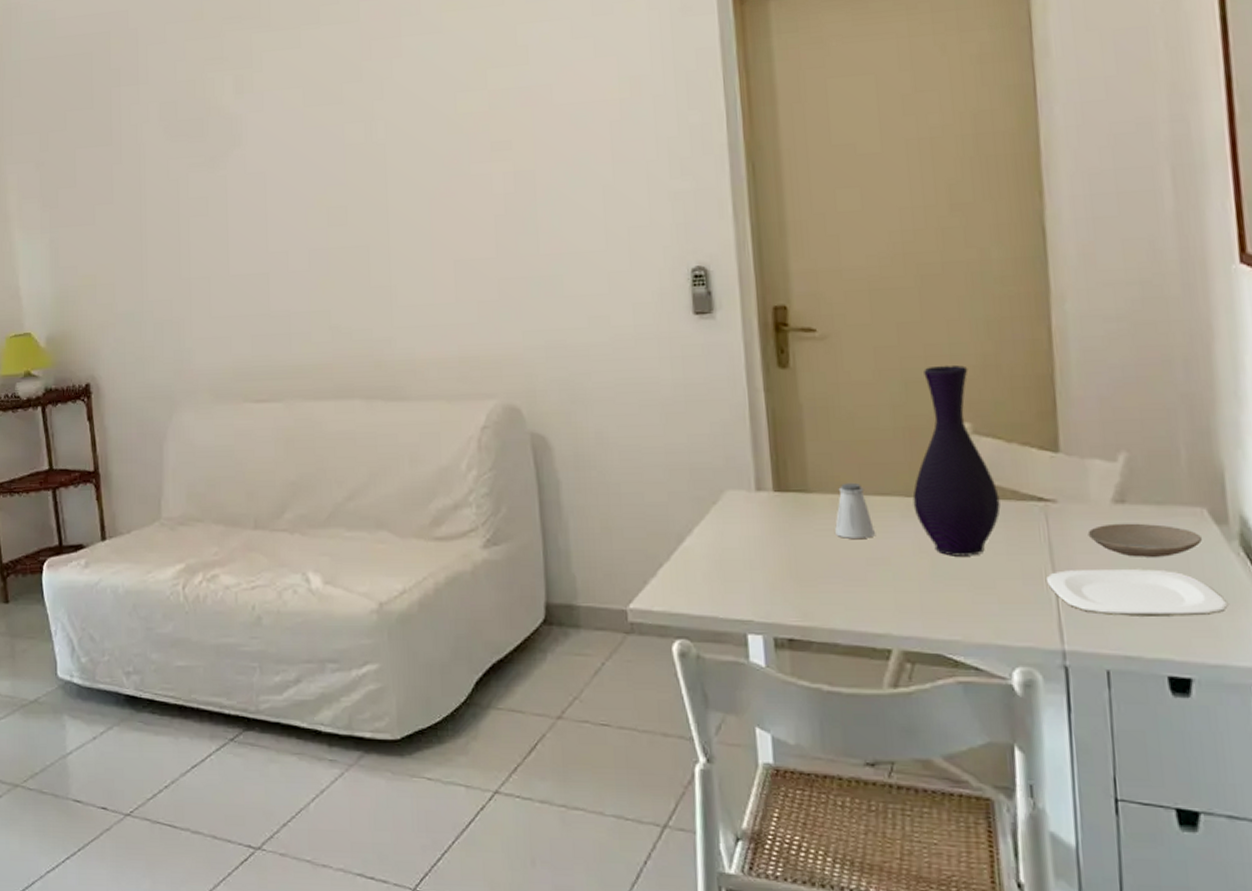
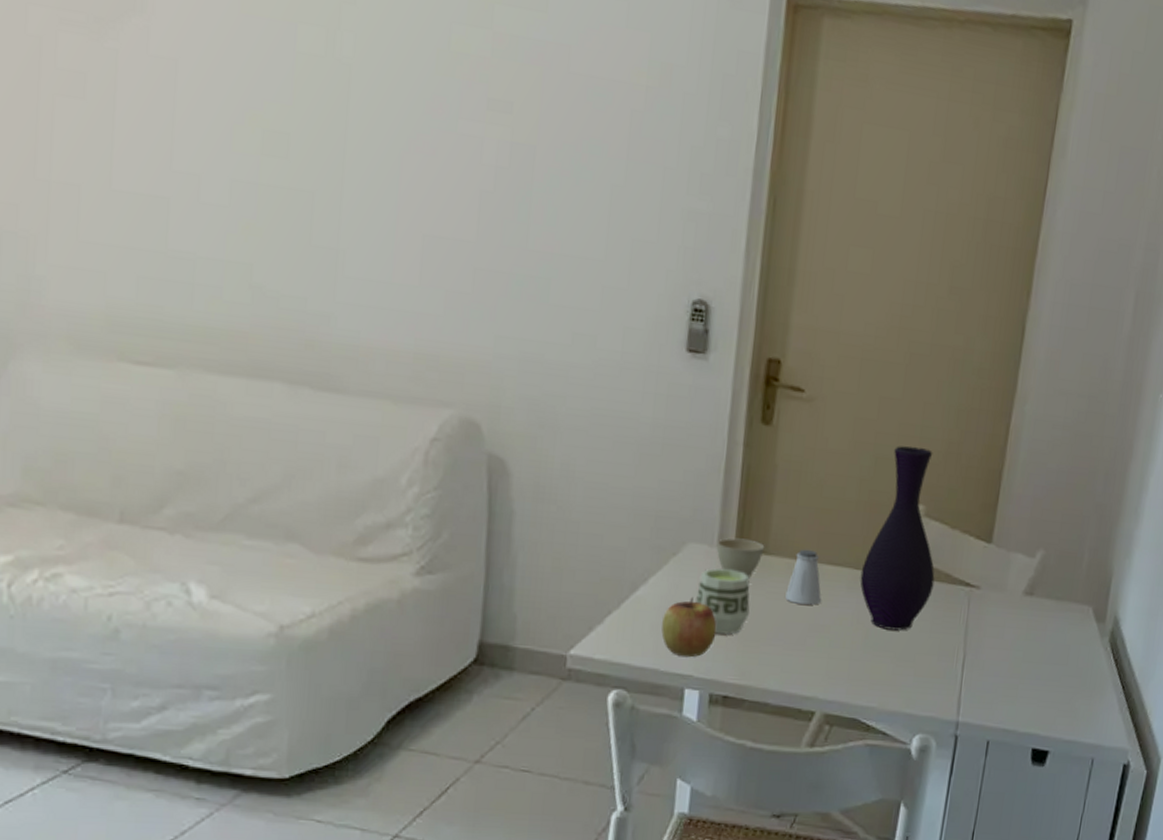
apple: none [713,542,770,603] -> present [661,596,717,658]
cup: none [743,512,800,576] -> present [696,568,750,635]
cup: none [754,480,804,519] -> present [716,538,765,579]
plate: present [1047,569,1228,616] -> none [957,651,1089,699]
plate: present [1088,523,1202,557] -> none [998,613,1083,646]

